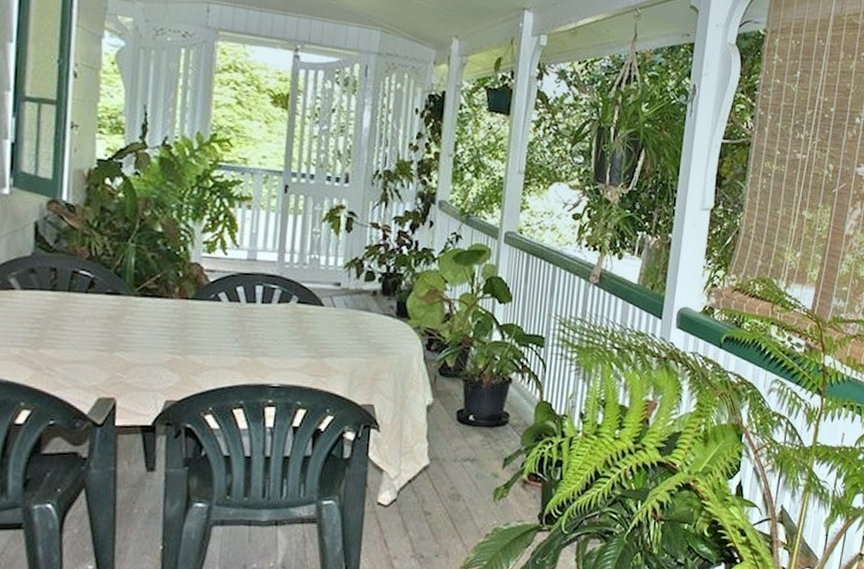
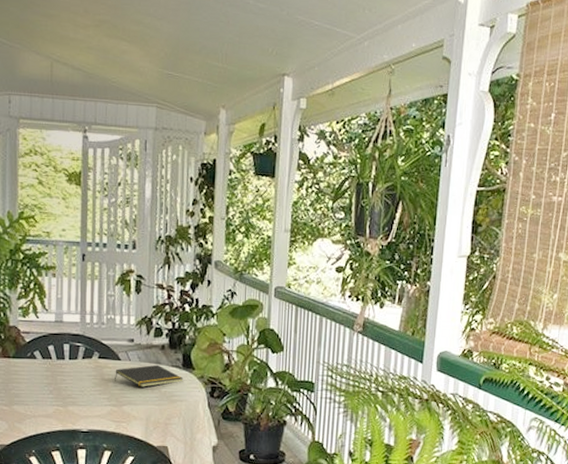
notepad: none [315,312,397,338] -> present [115,364,184,387]

